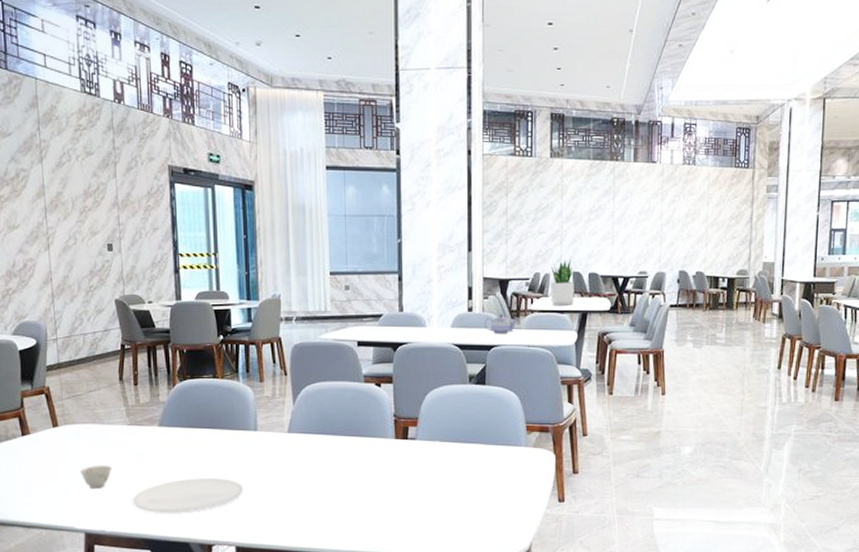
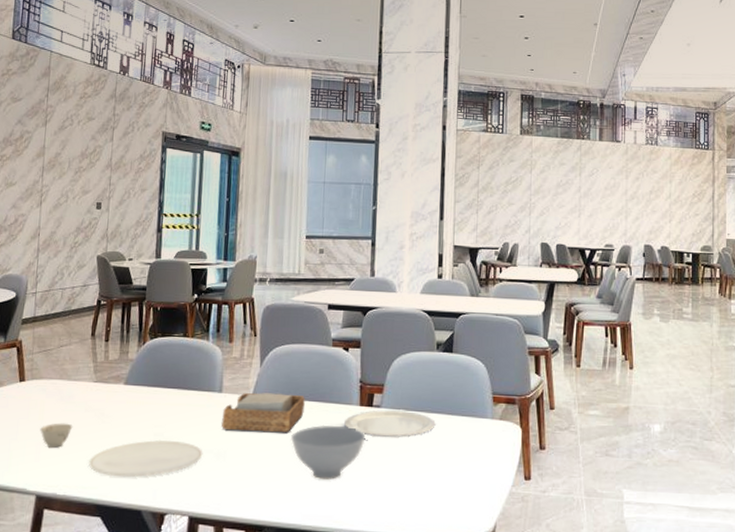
napkin holder: none [259,430,340,467] -> present [222,393,305,433]
bowl: none [329,458,402,508] -> present [291,424,366,479]
plate: none [381,442,471,467] -> present [344,410,436,437]
teapot: present [485,314,518,334] -> none [454,281,487,302]
planter: present [551,260,574,306] -> none [519,231,542,276]

